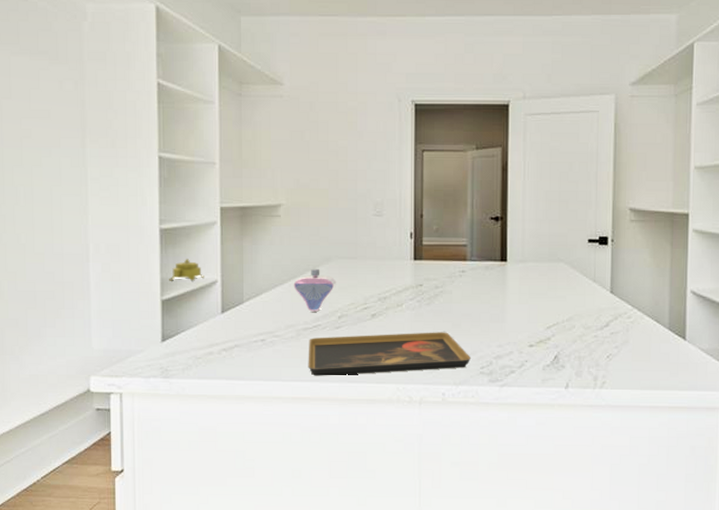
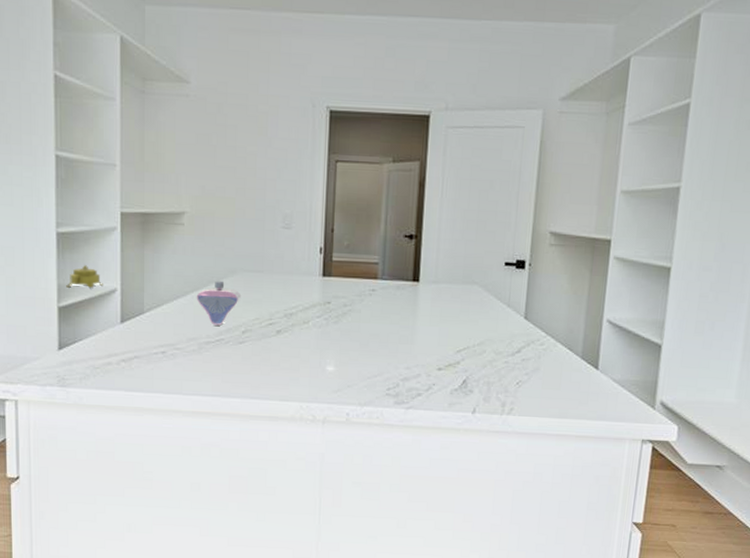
decorative tray: present [308,332,471,376] -> none [209,351,377,392]

